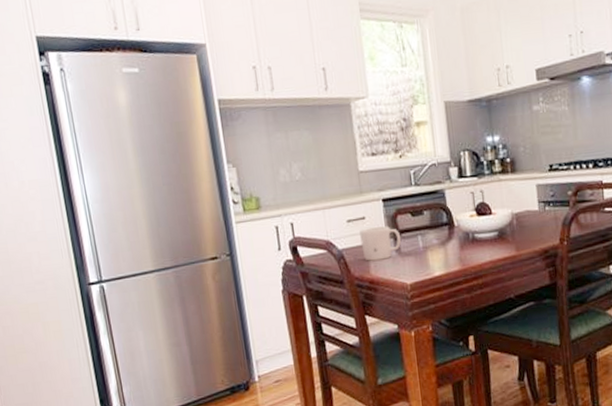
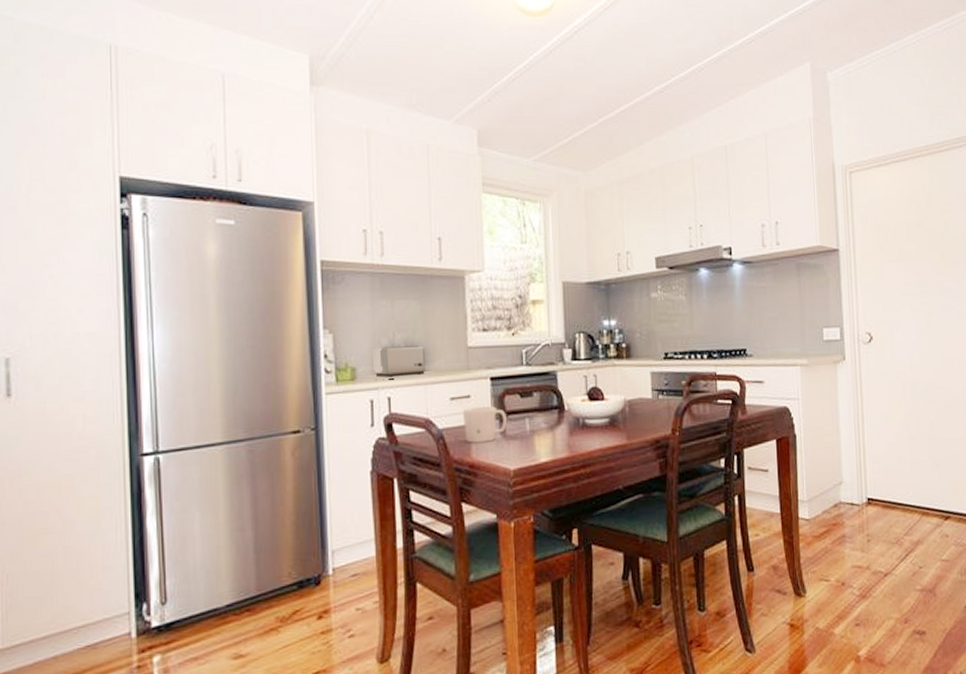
toaster: none [277,174,322,206] -> present [375,347,425,379]

